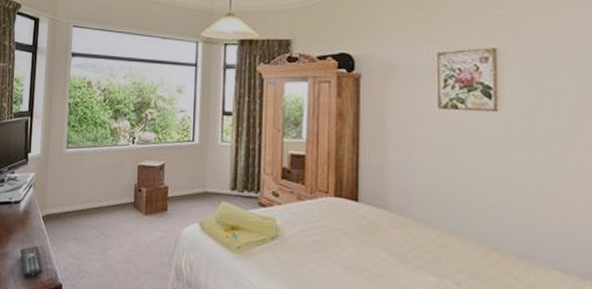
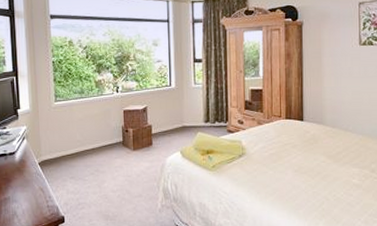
remote control: present [19,246,43,278] -> none [20,189,45,216]

